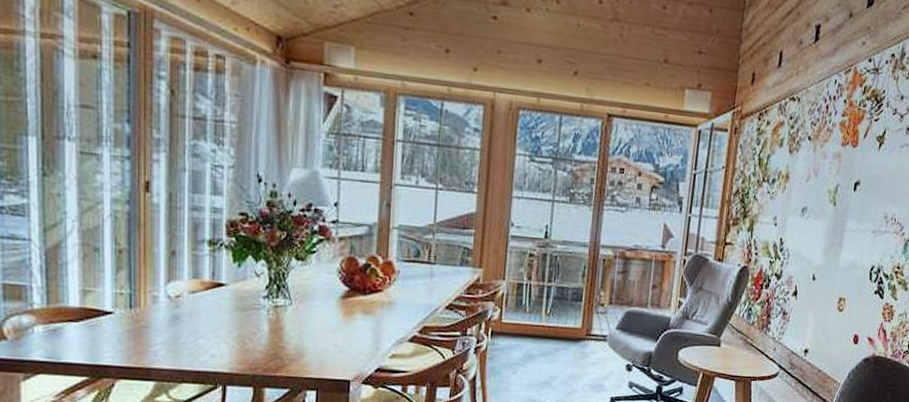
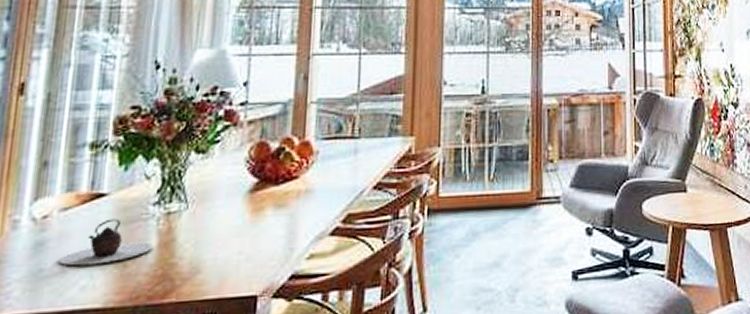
teapot: none [192,304,264,339] -> present [59,218,152,266]

